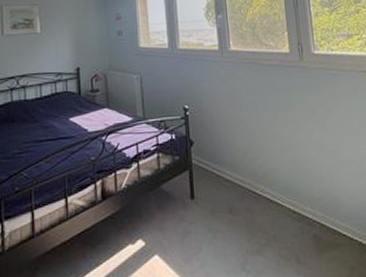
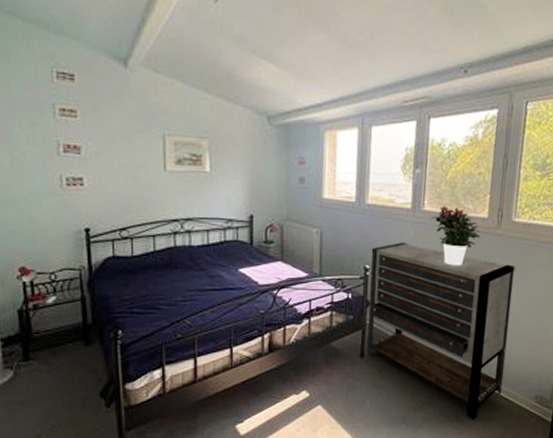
dresser: none [188,81,338,261] -> present [367,242,516,420]
potted flower: none [238,45,286,100] -> present [431,206,481,266]

